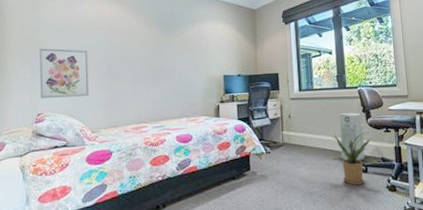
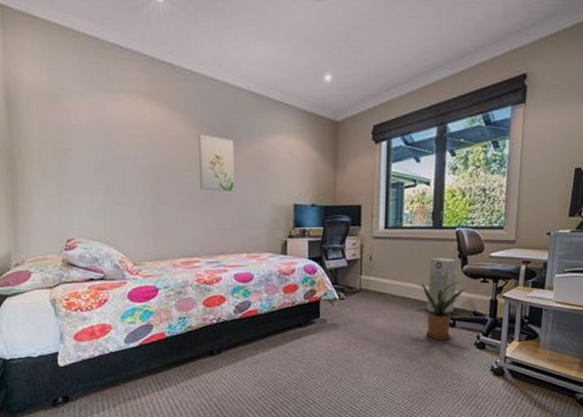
wall art: present [39,48,89,98] -> none [64,158,129,221]
wall art: none [146,24,176,68] -> present [199,134,235,191]

